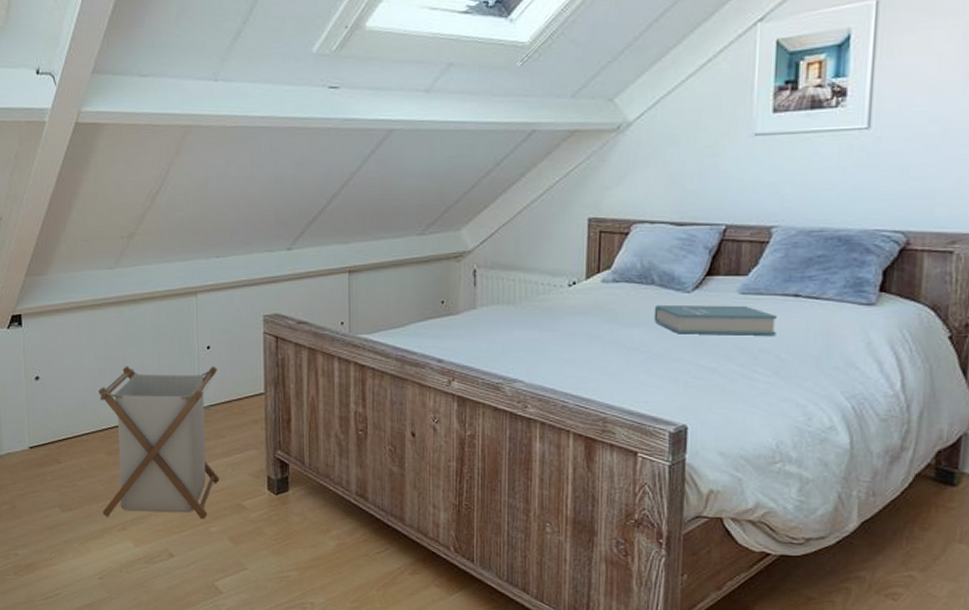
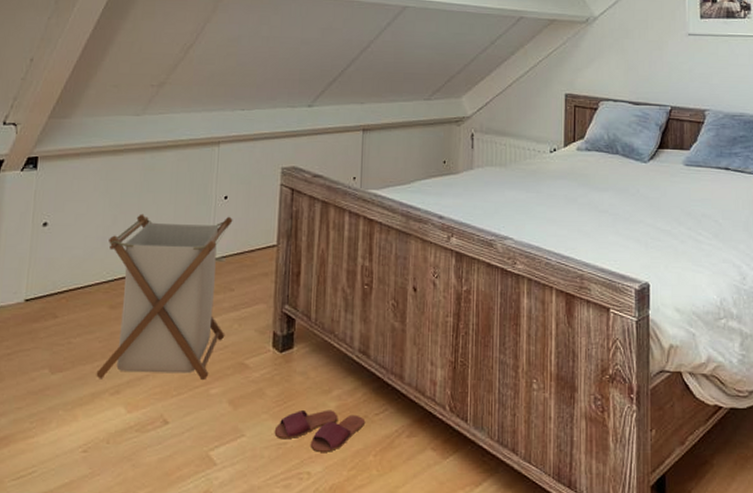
slippers: none [275,548,367,586] -> present [274,410,366,452]
book: present [653,304,777,336] -> none [619,172,714,203]

